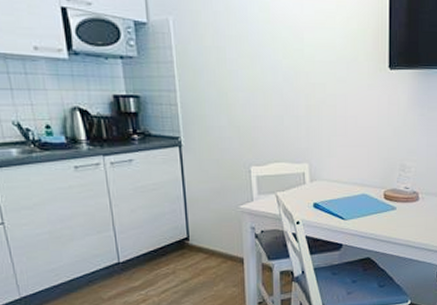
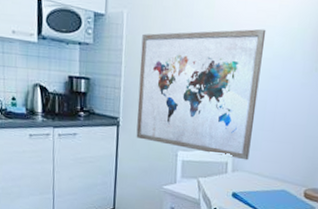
wall art: none [194,31,327,169] -> present [136,28,266,161]

